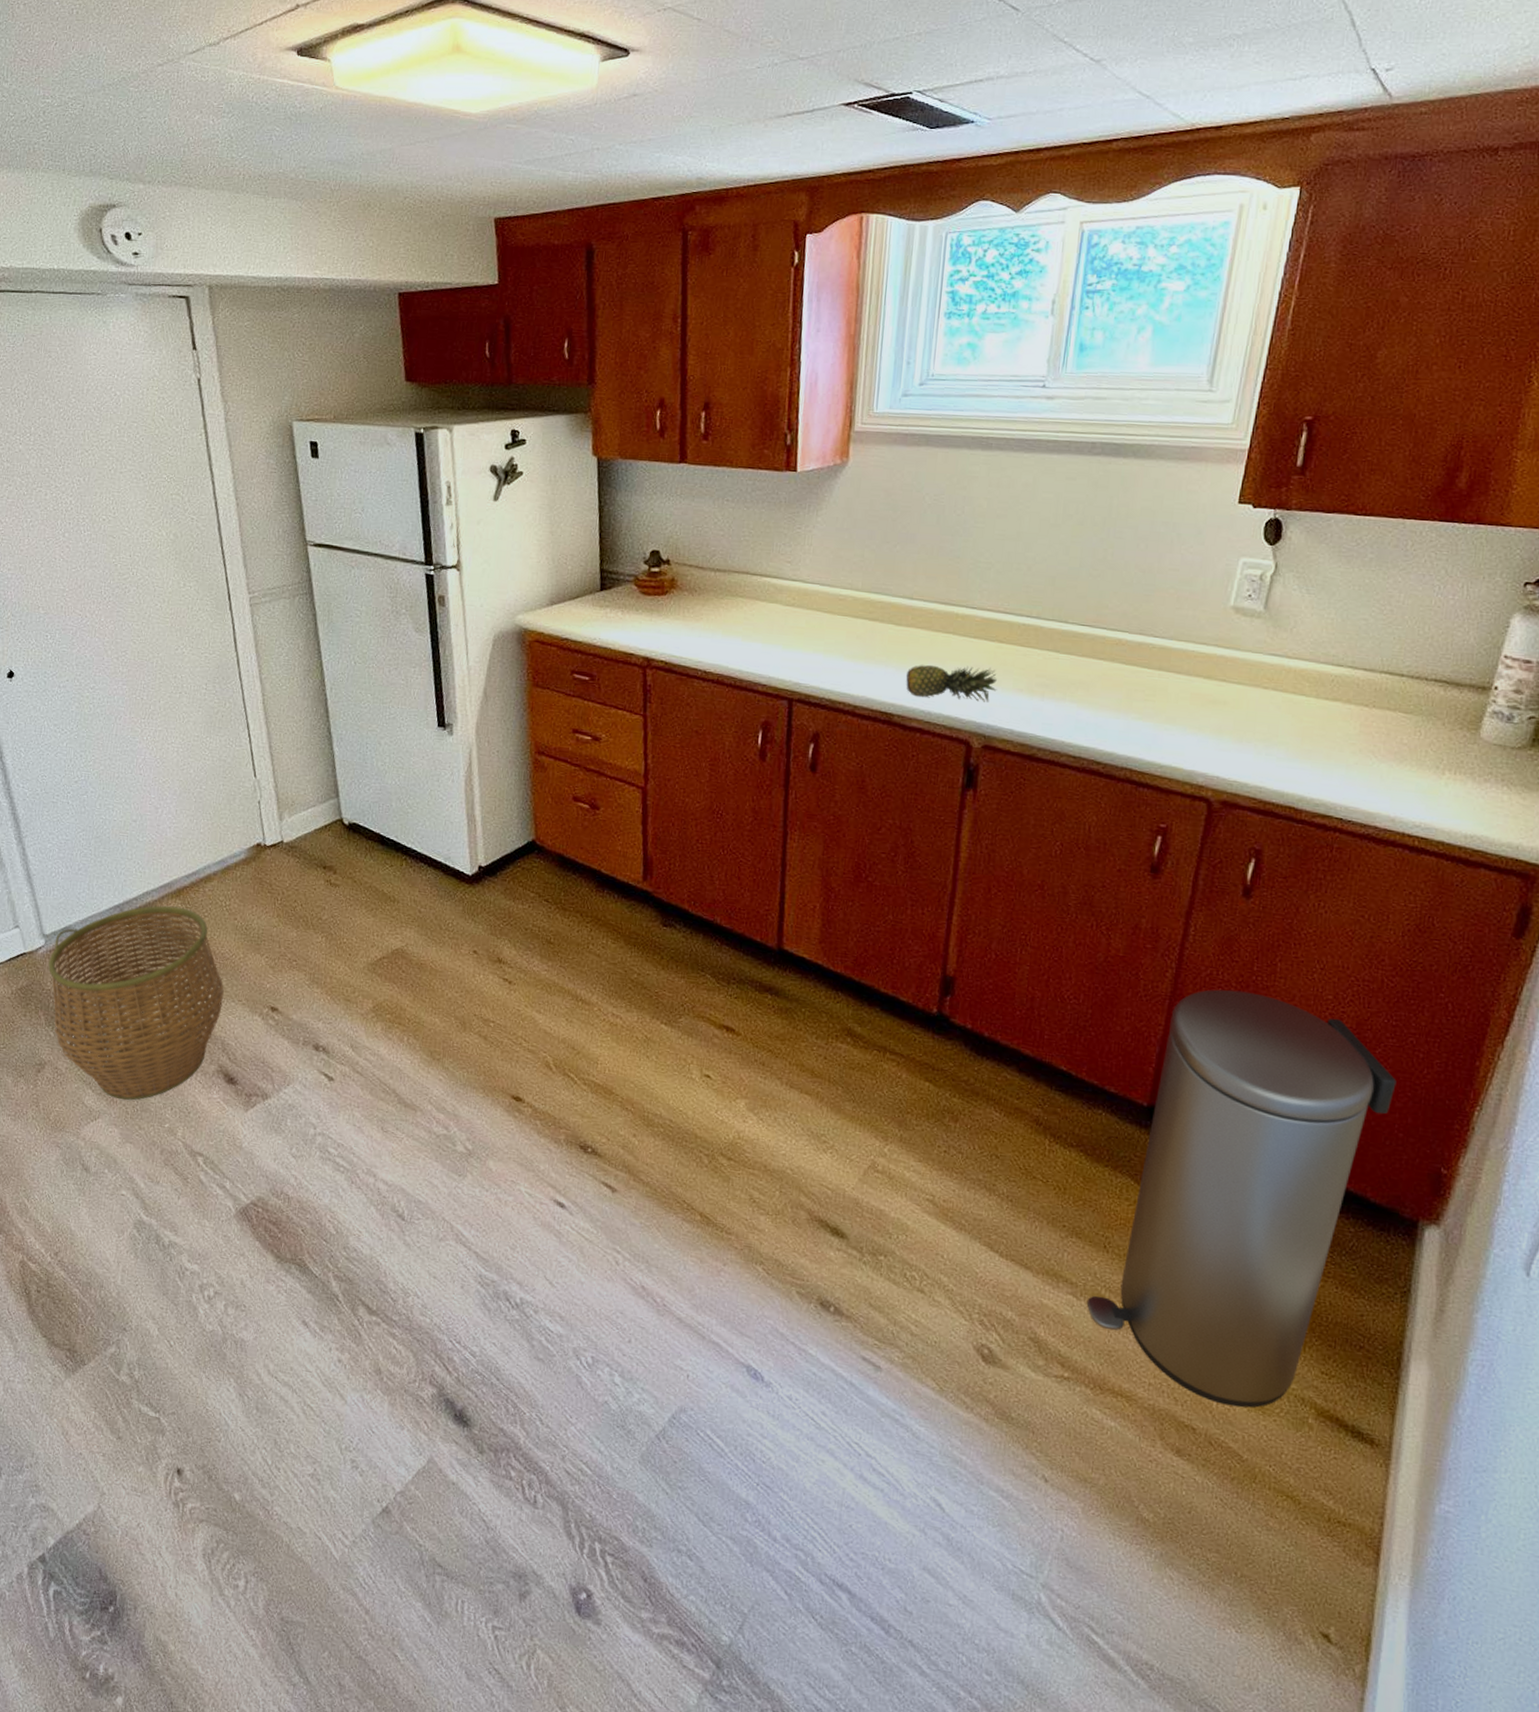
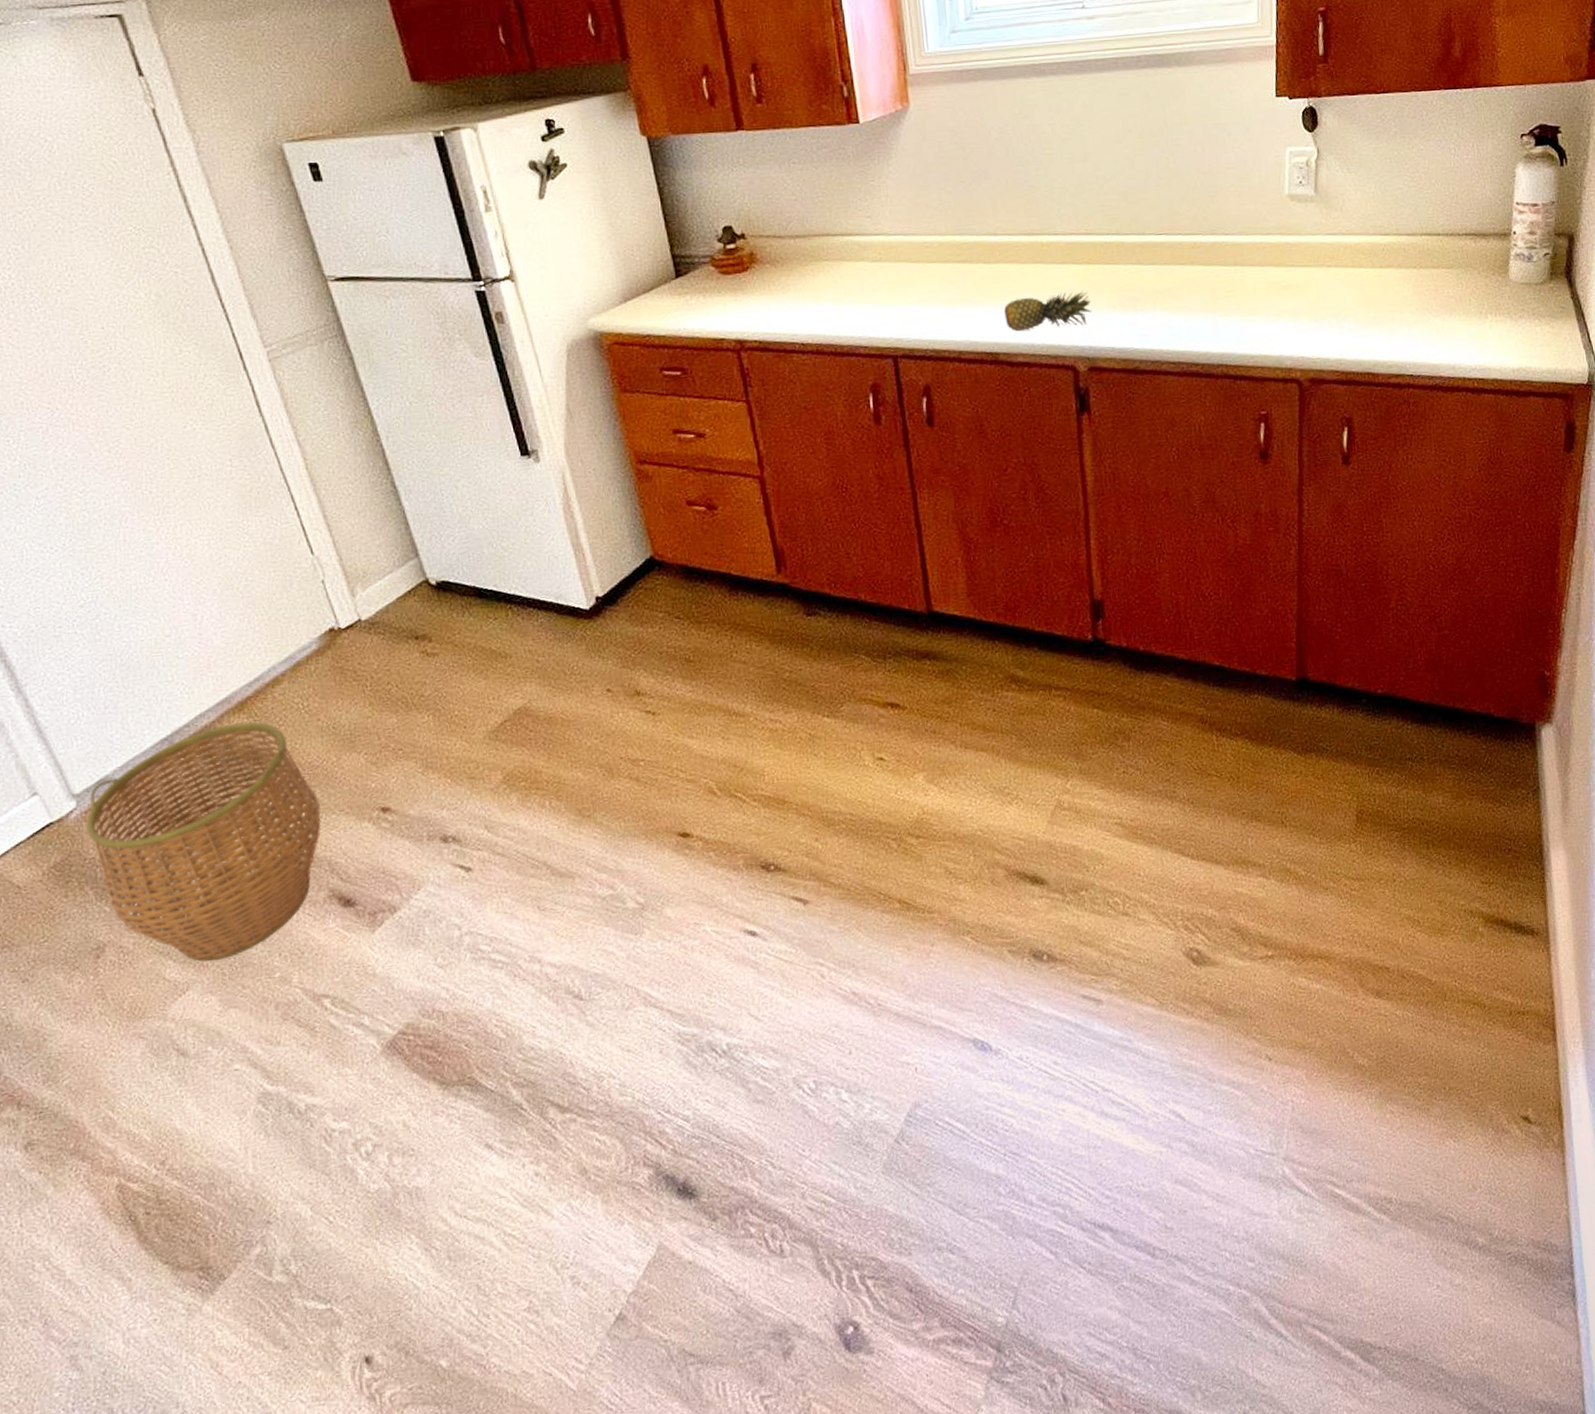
pedal bin: present [1086,989,1397,1408] -> none [1275,551,1497,938]

